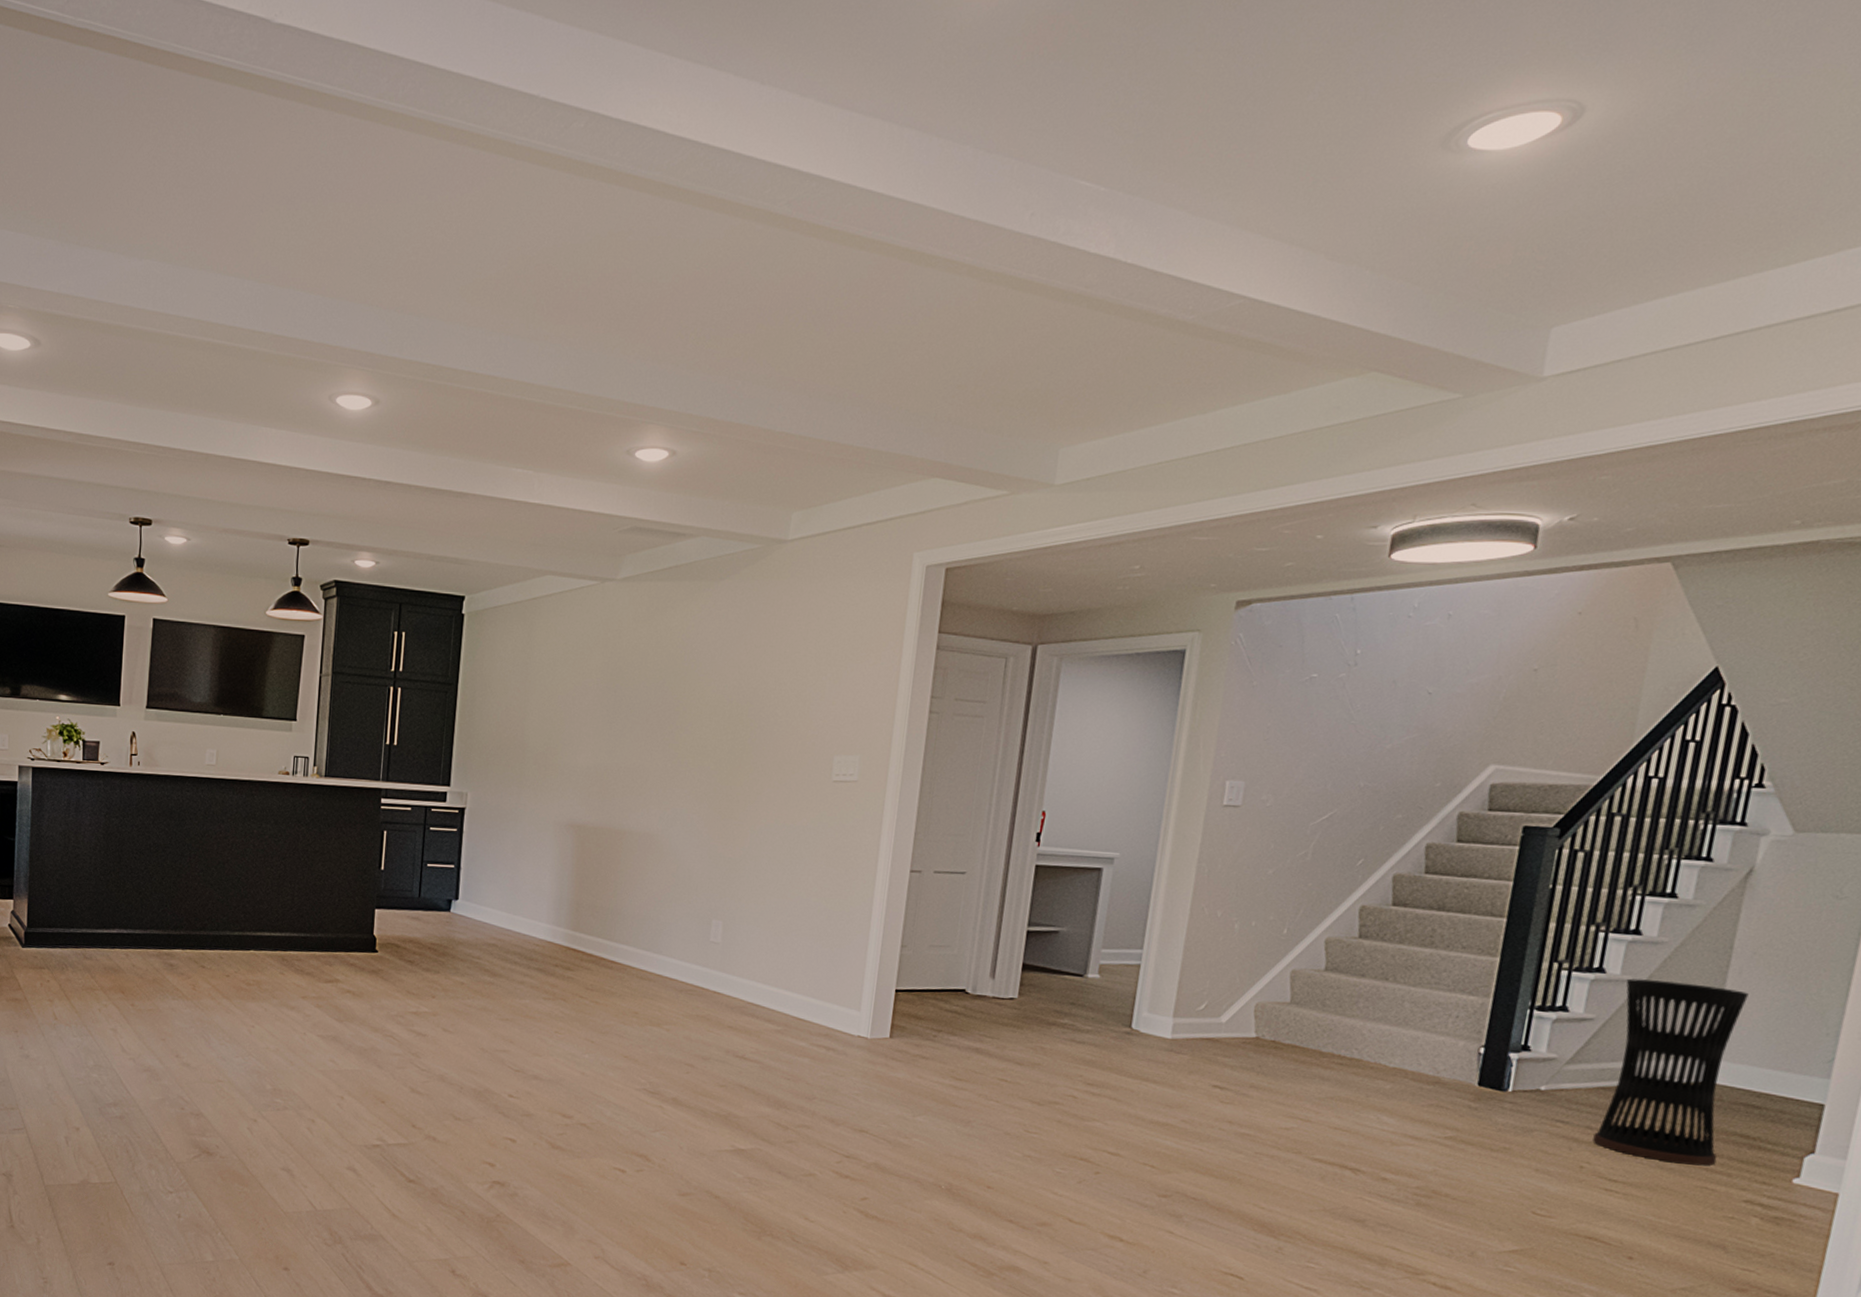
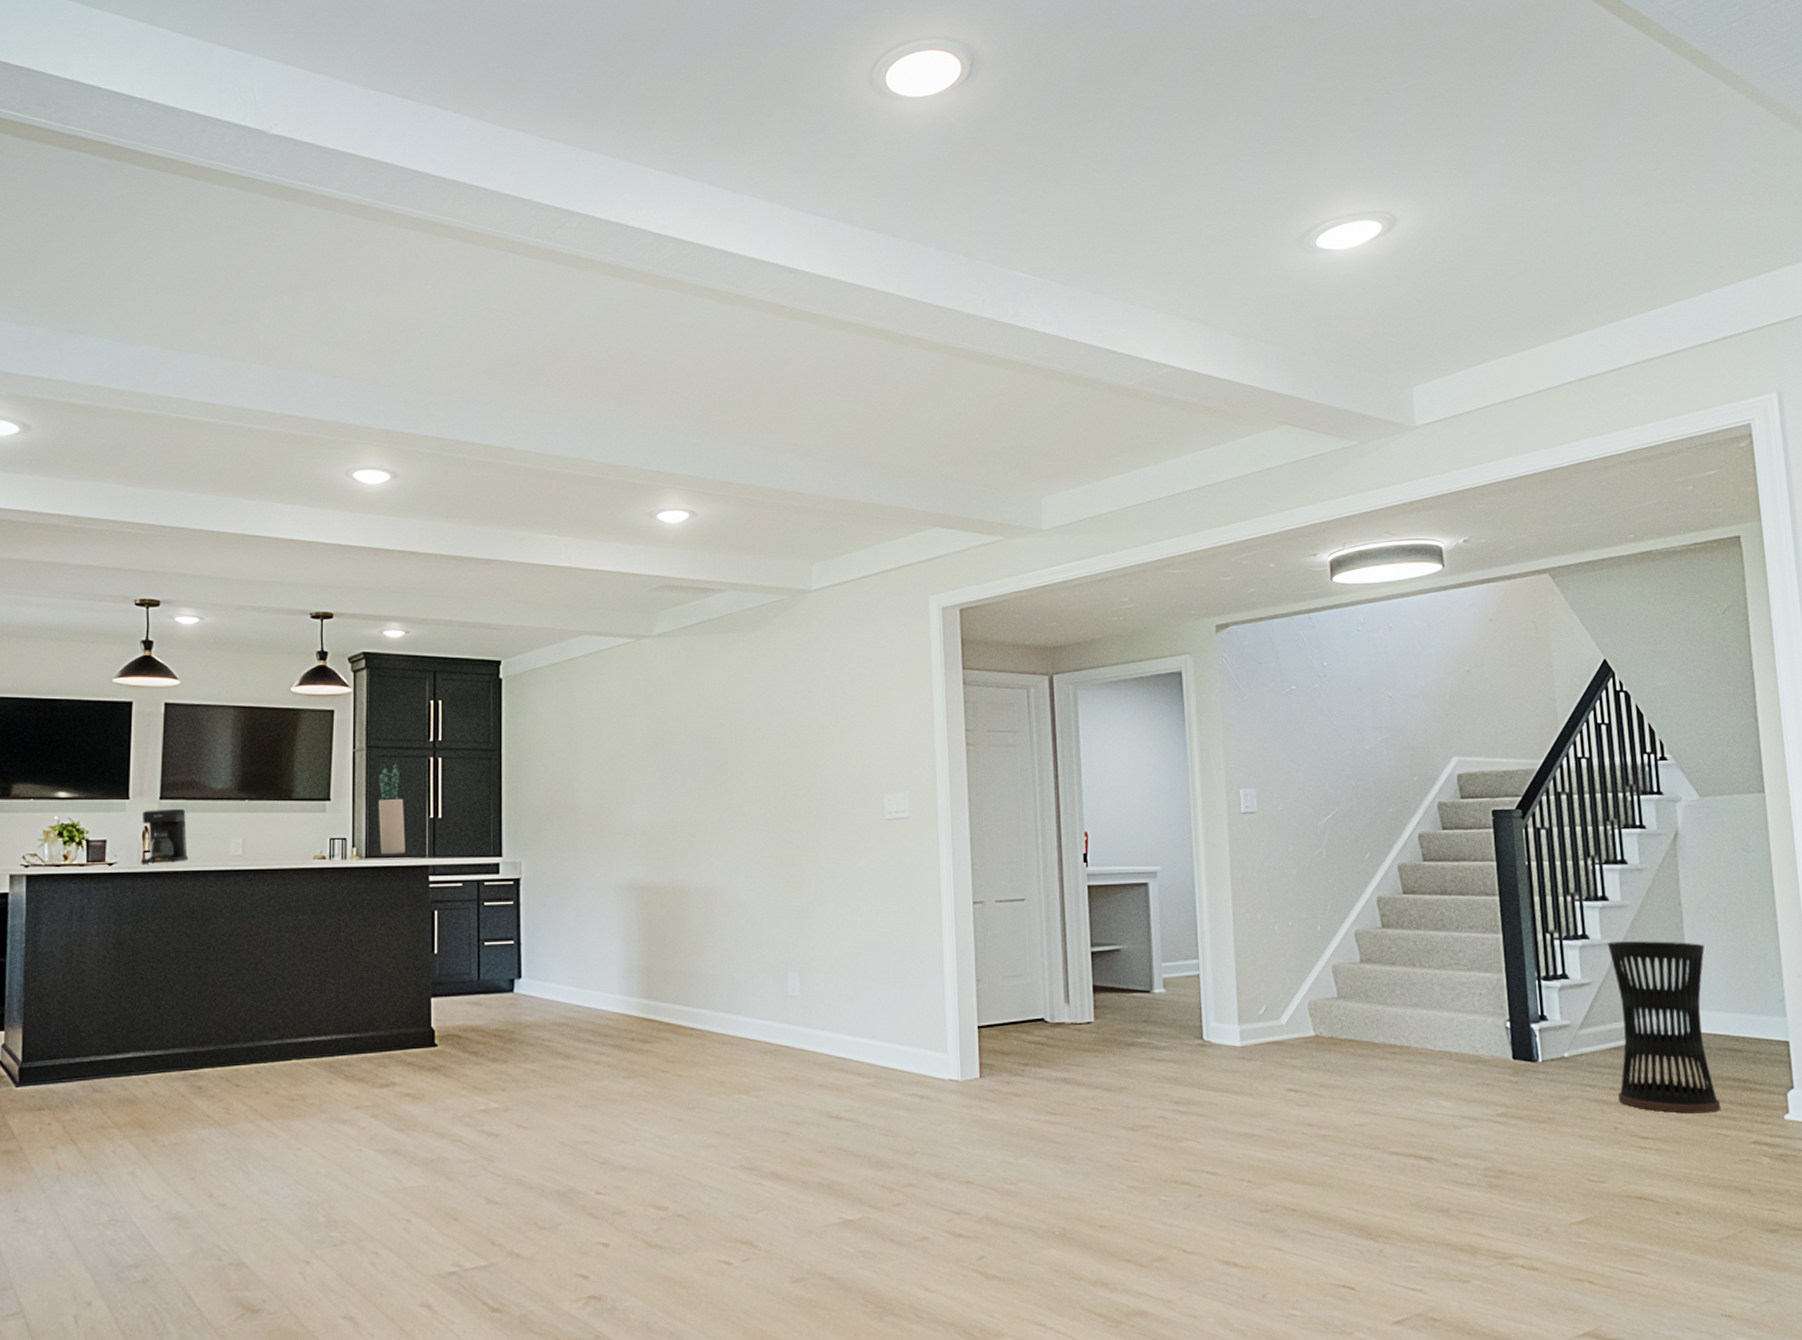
coffee maker: none [128,717,170,767] -> present [140,808,189,864]
vase: none [338,686,363,777] -> present [378,759,405,856]

